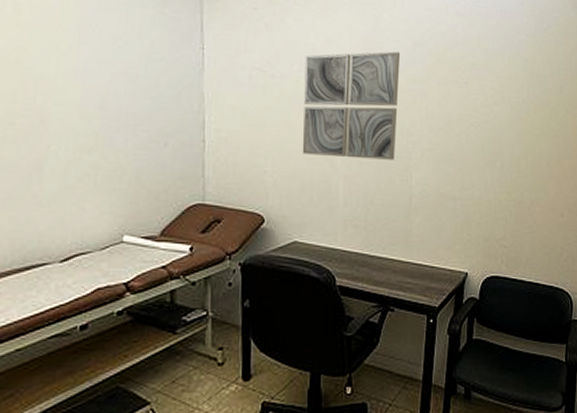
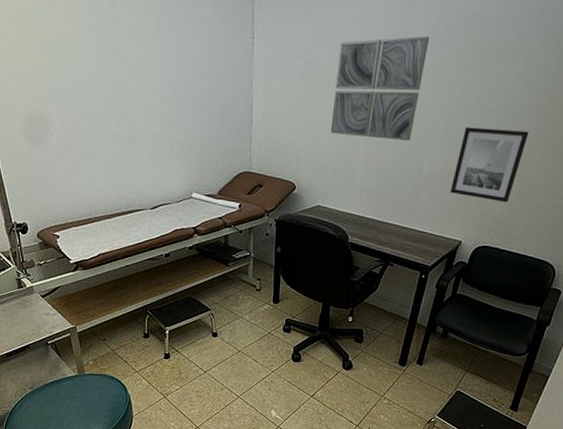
wall art: none [445,143,515,225] -> present [449,127,529,203]

